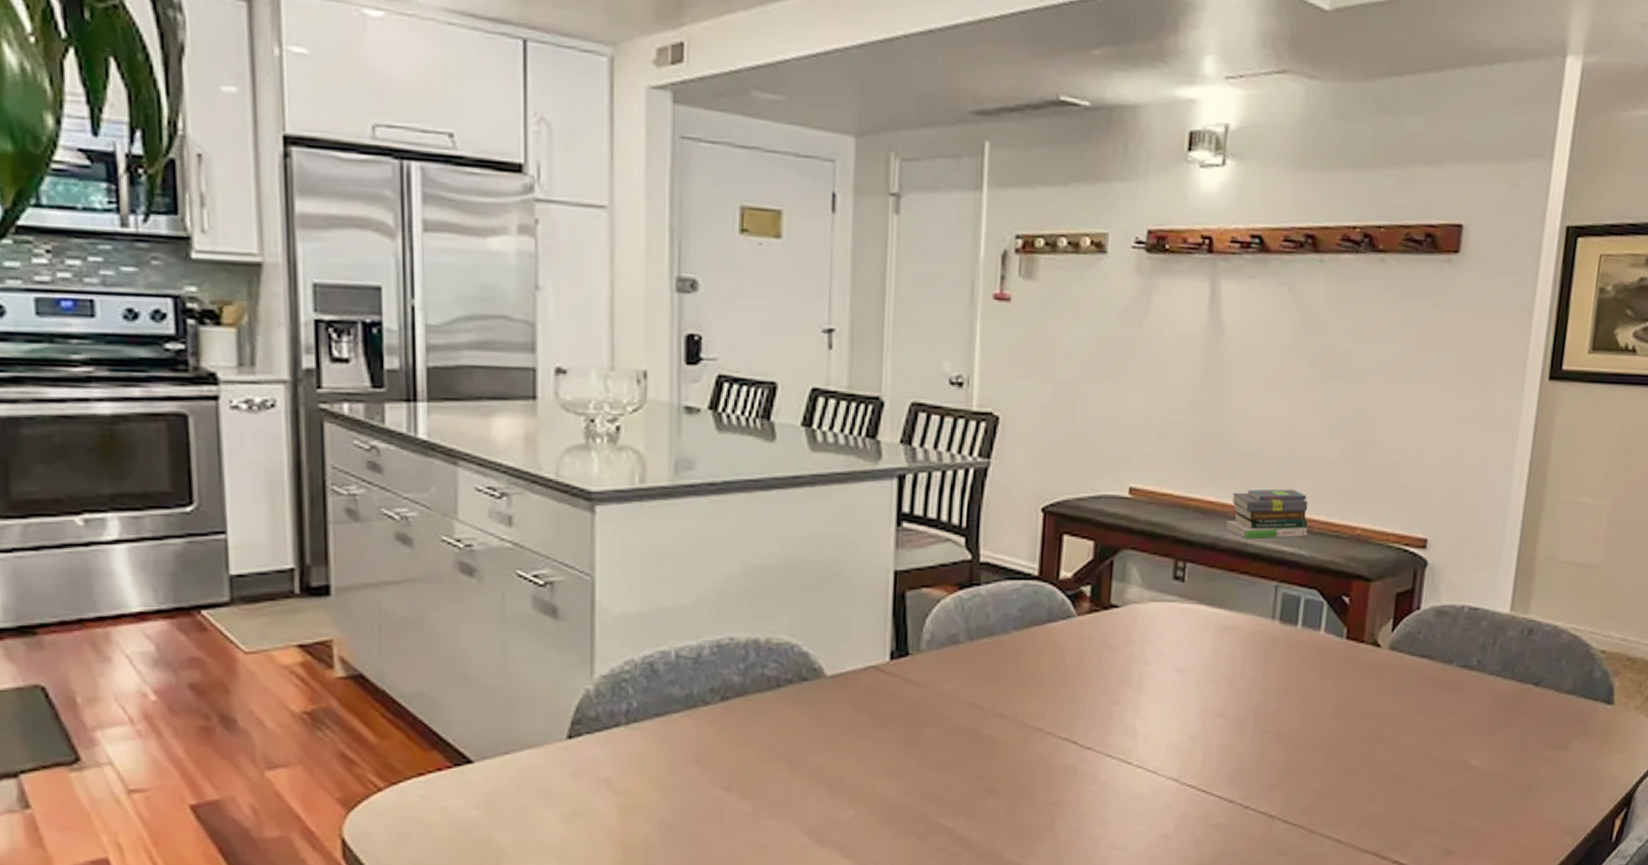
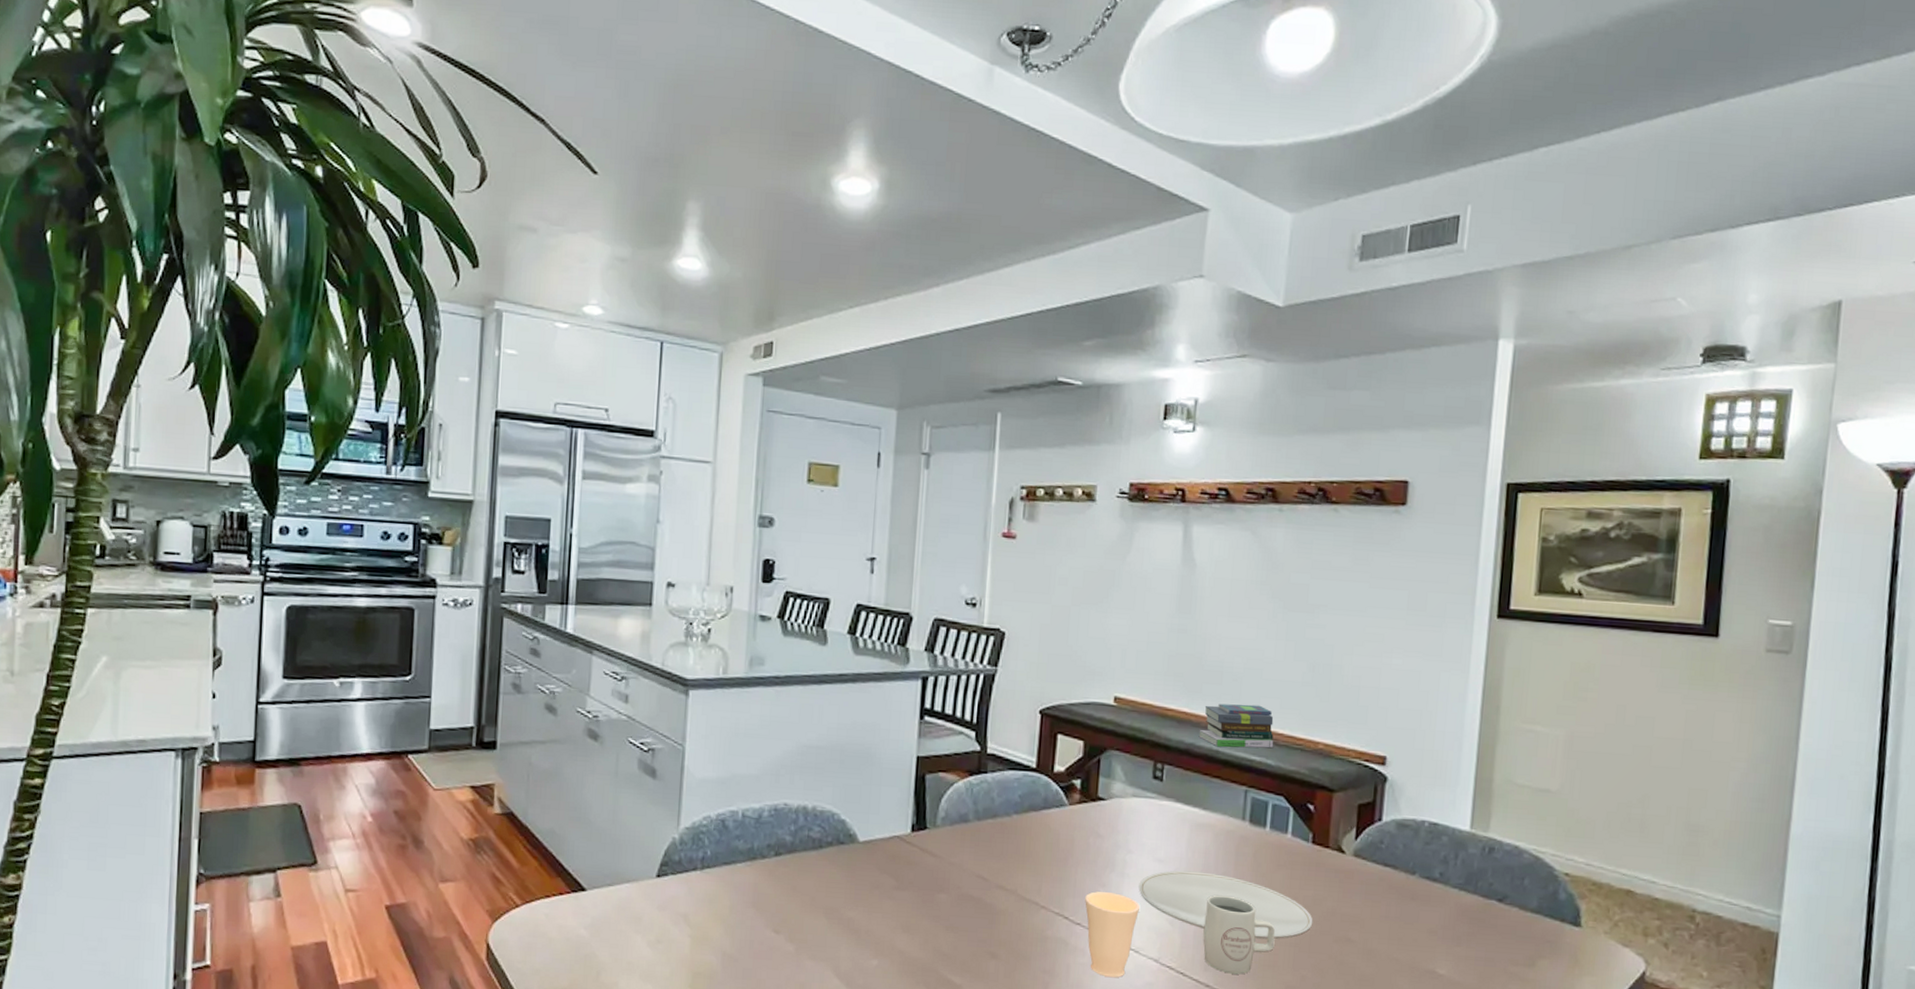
cup: none [1096,709,1158,804] -> present [1085,891,1140,978]
plate: none [1156,679,1345,746] -> present [1138,870,1313,939]
mug: none [1227,703,1306,786] -> present [1203,895,1276,975]

